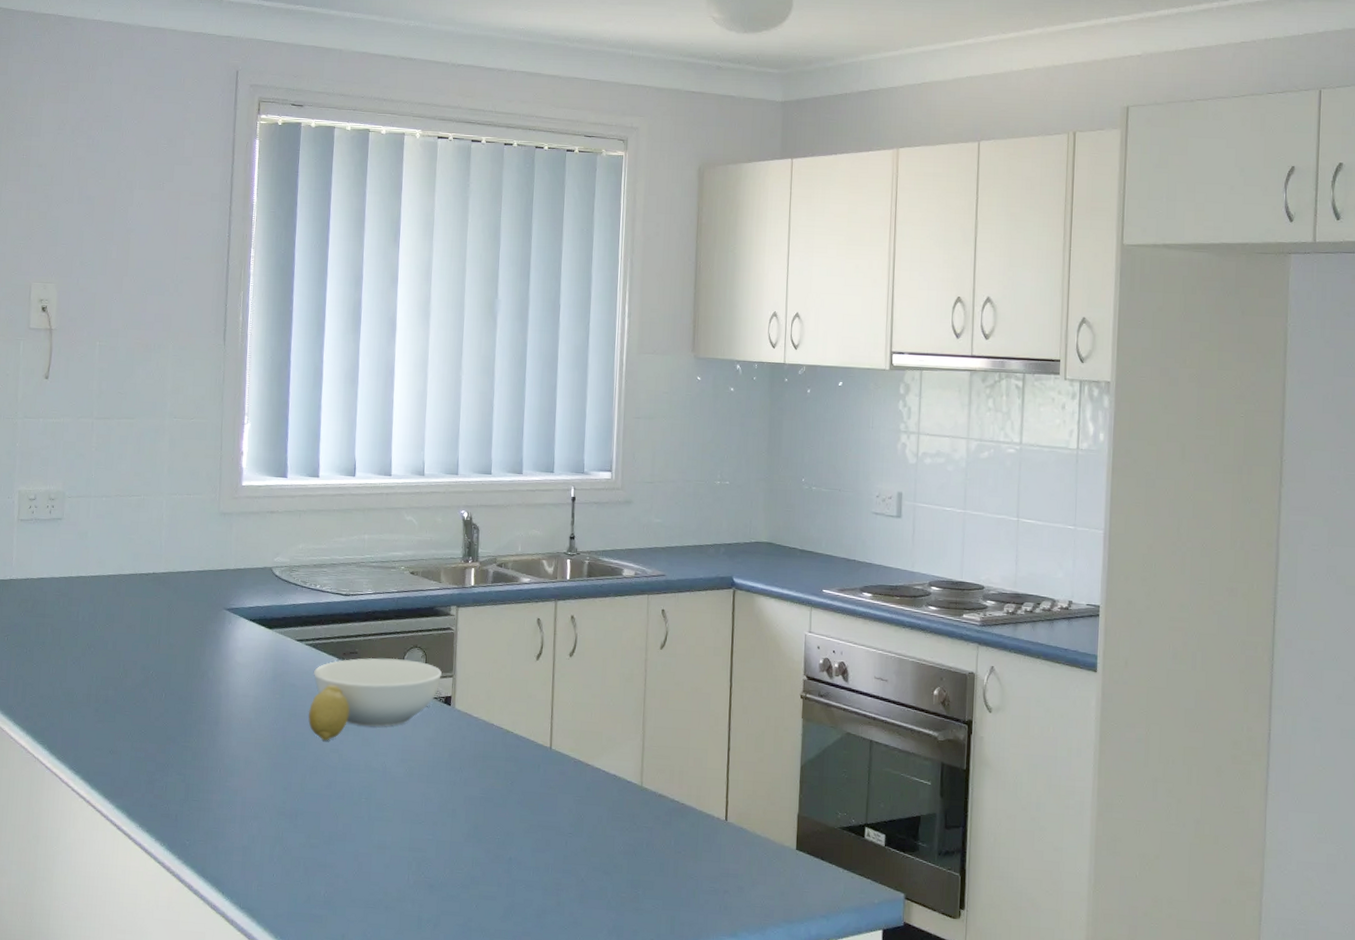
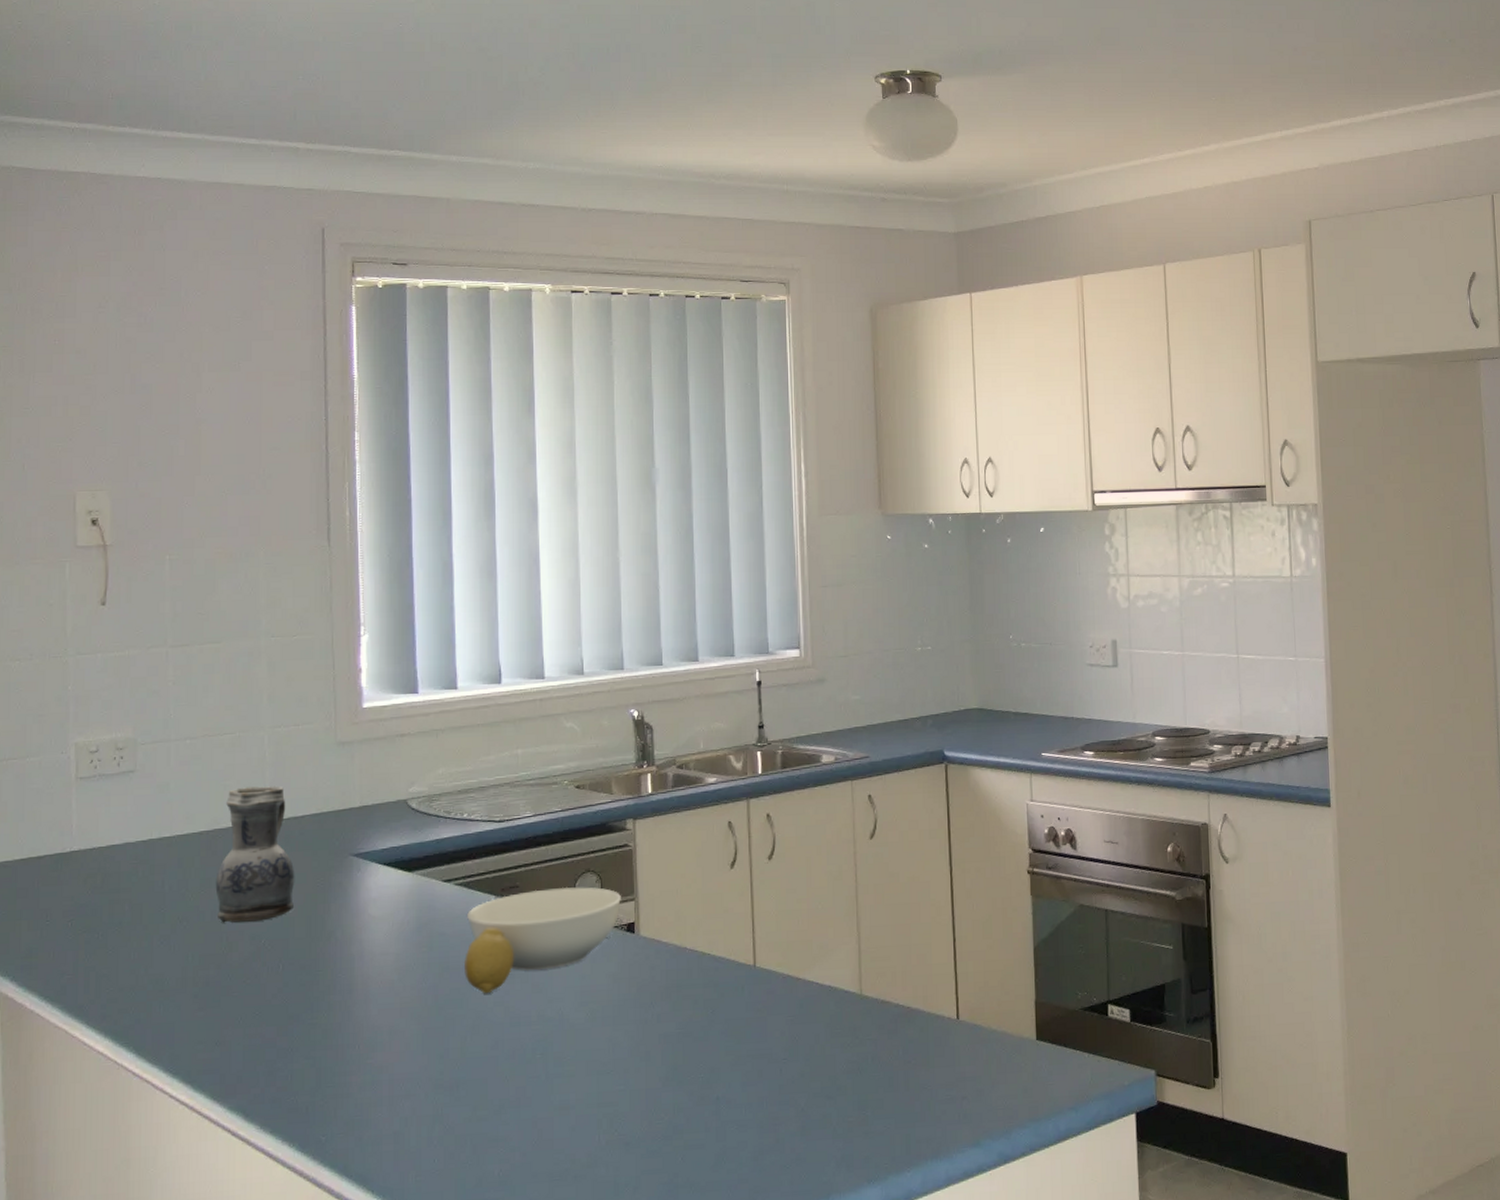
ceramic jug: none [117,542,180,656] -> present [215,786,295,924]

